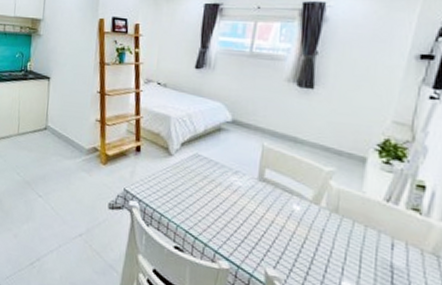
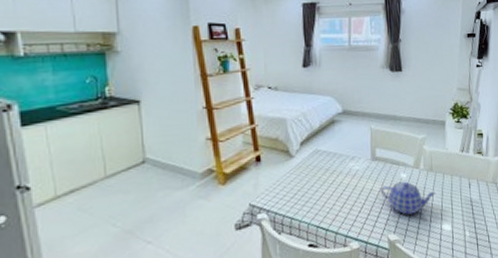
teapot: none [263,211,339,256] -> present [380,181,436,215]

